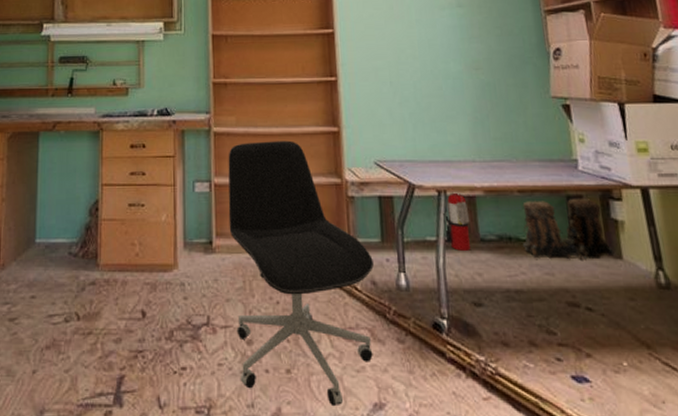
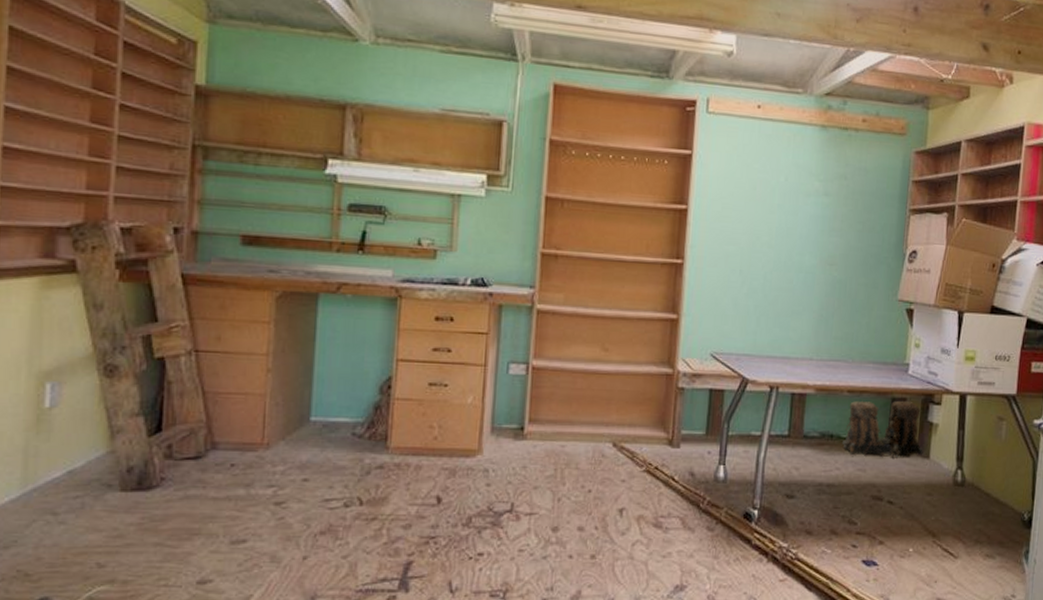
office chair: present [228,140,375,407] -> none [541,323,696,589]
fire extinguisher: present [443,191,472,251] -> none [770,387,803,446]

